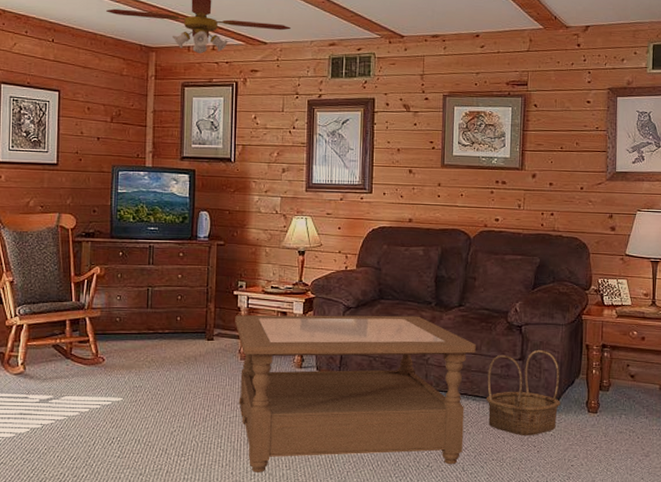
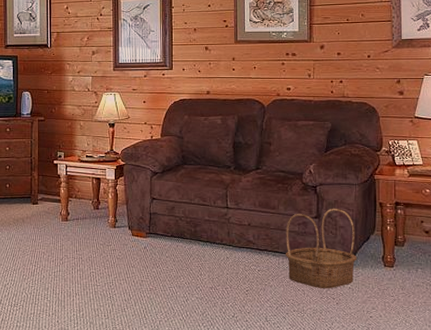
coffee table: present [235,315,477,472] -> none [56,179,275,321]

